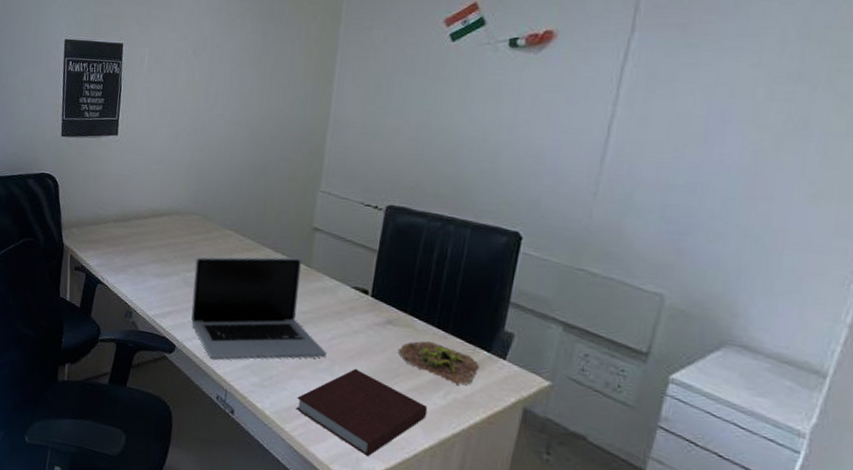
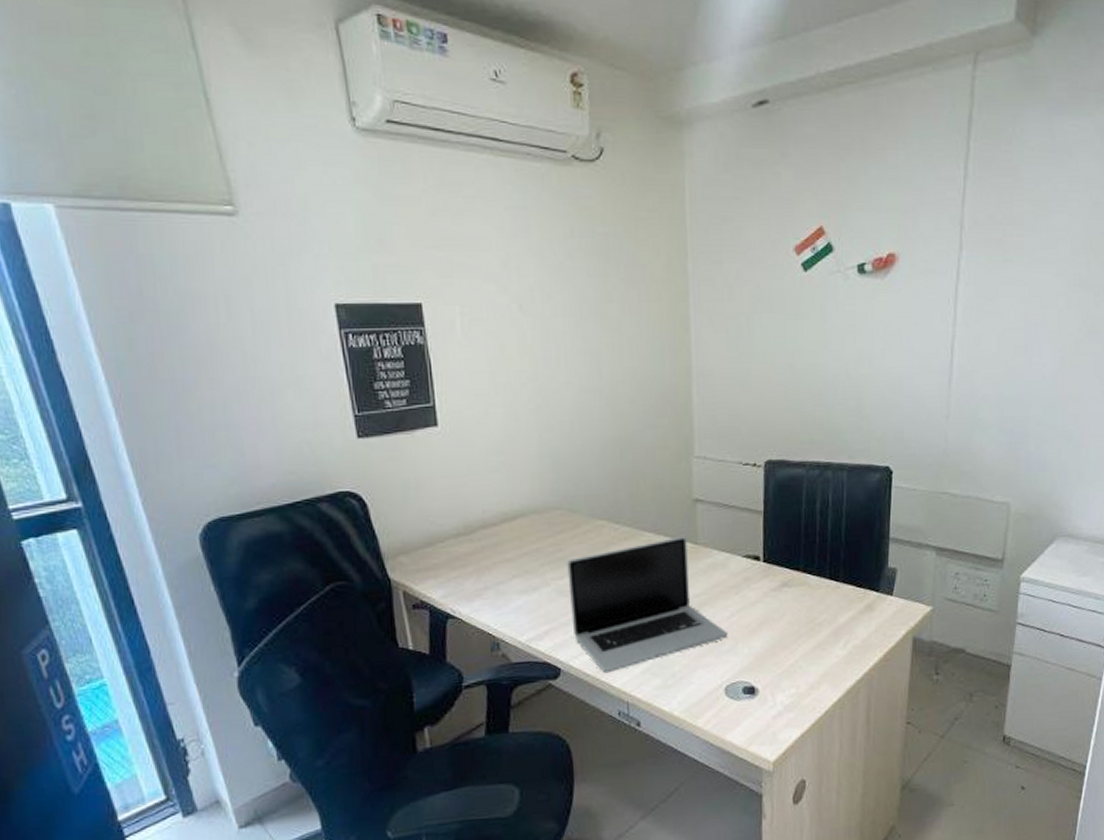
notebook: present [296,368,428,457] -> none [705,641,832,728]
succulent plant: present [398,341,479,386] -> none [797,595,871,631]

